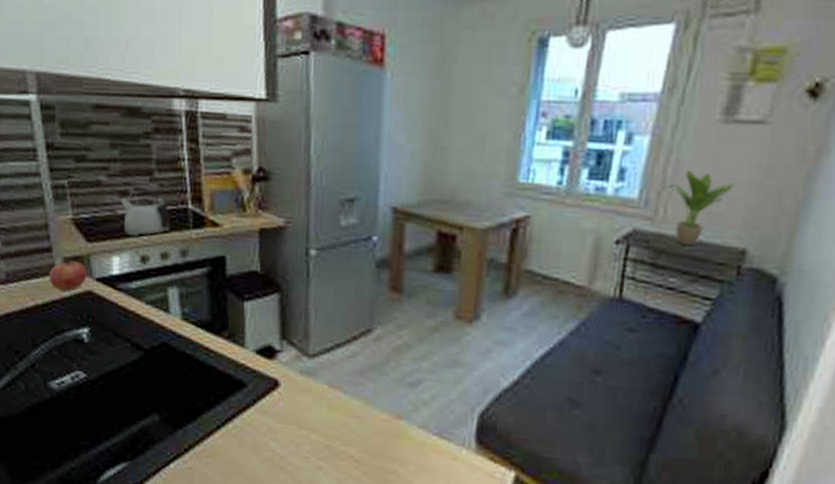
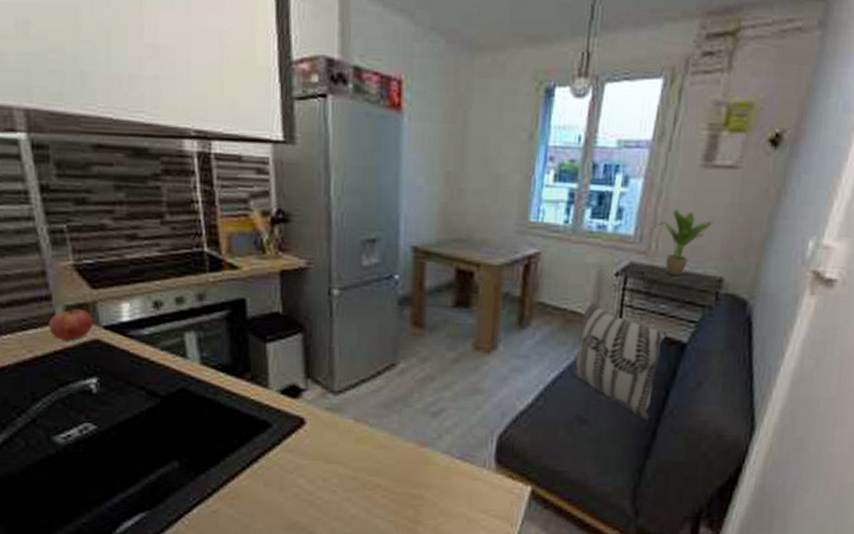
kettle: present [120,186,170,237] -> none [128,229,185,281]
pillow: none [563,268,676,410] -> present [572,298,667,421]

